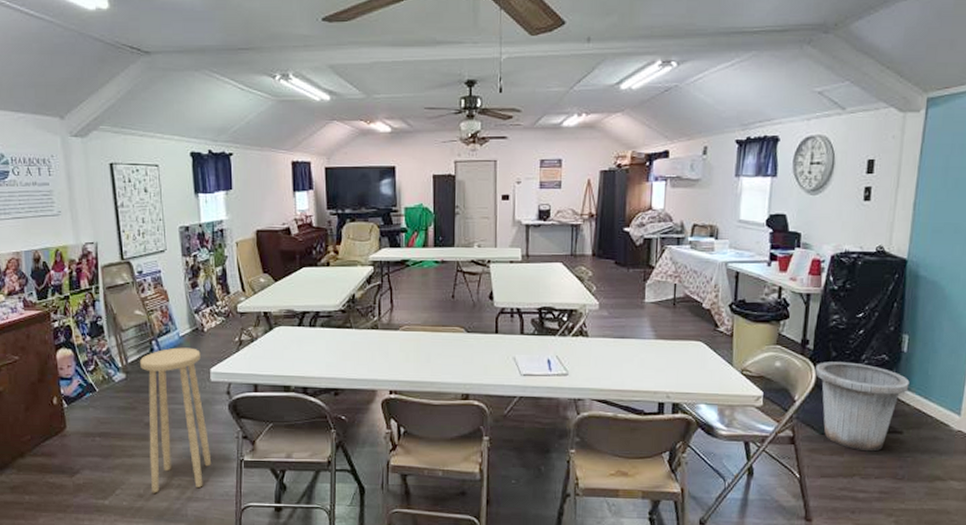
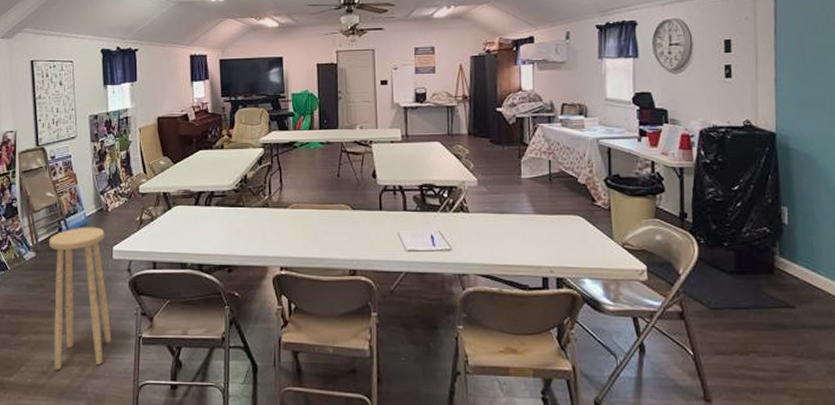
trash can: present [815,362,910,452] -> none [697,235,795,327]

